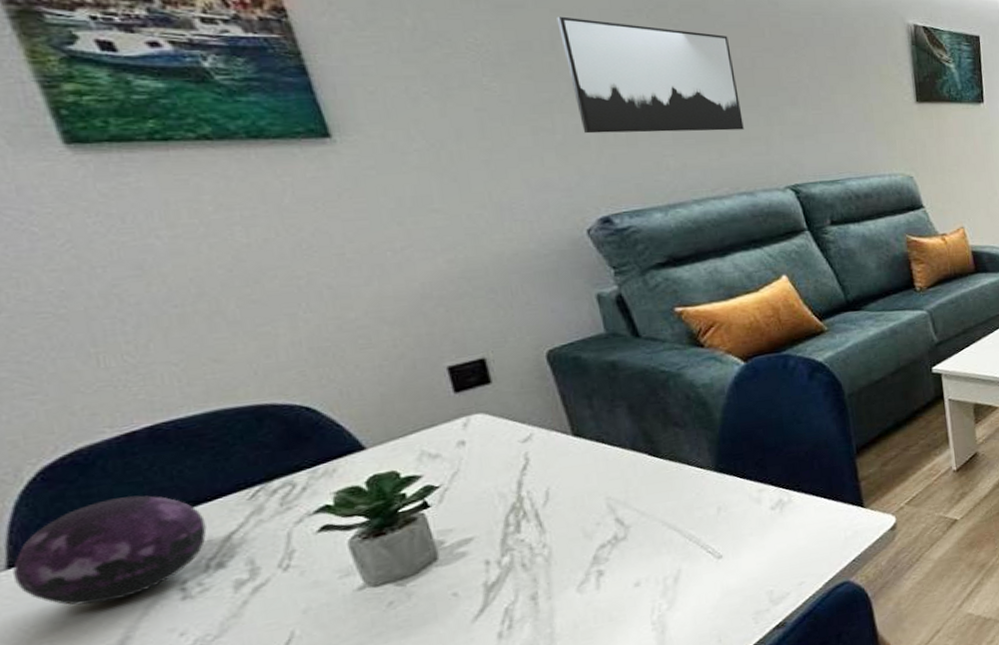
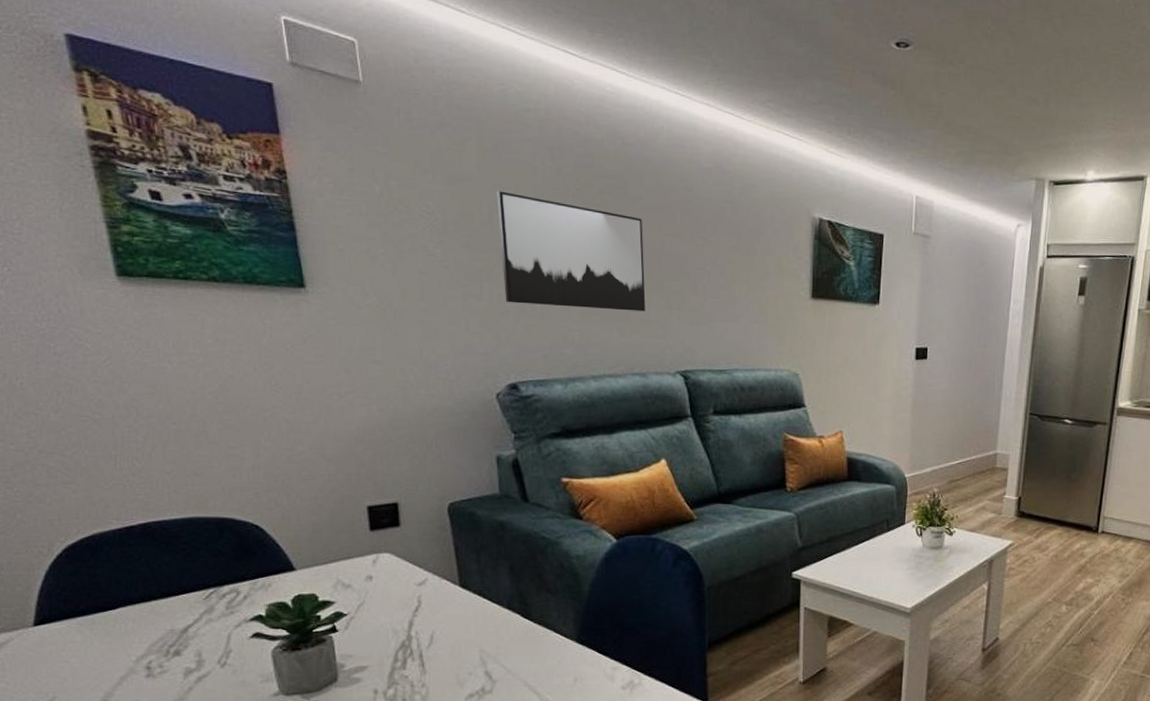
decorative orb: present [13,495,207,606] -> none [38,581,171,668]

